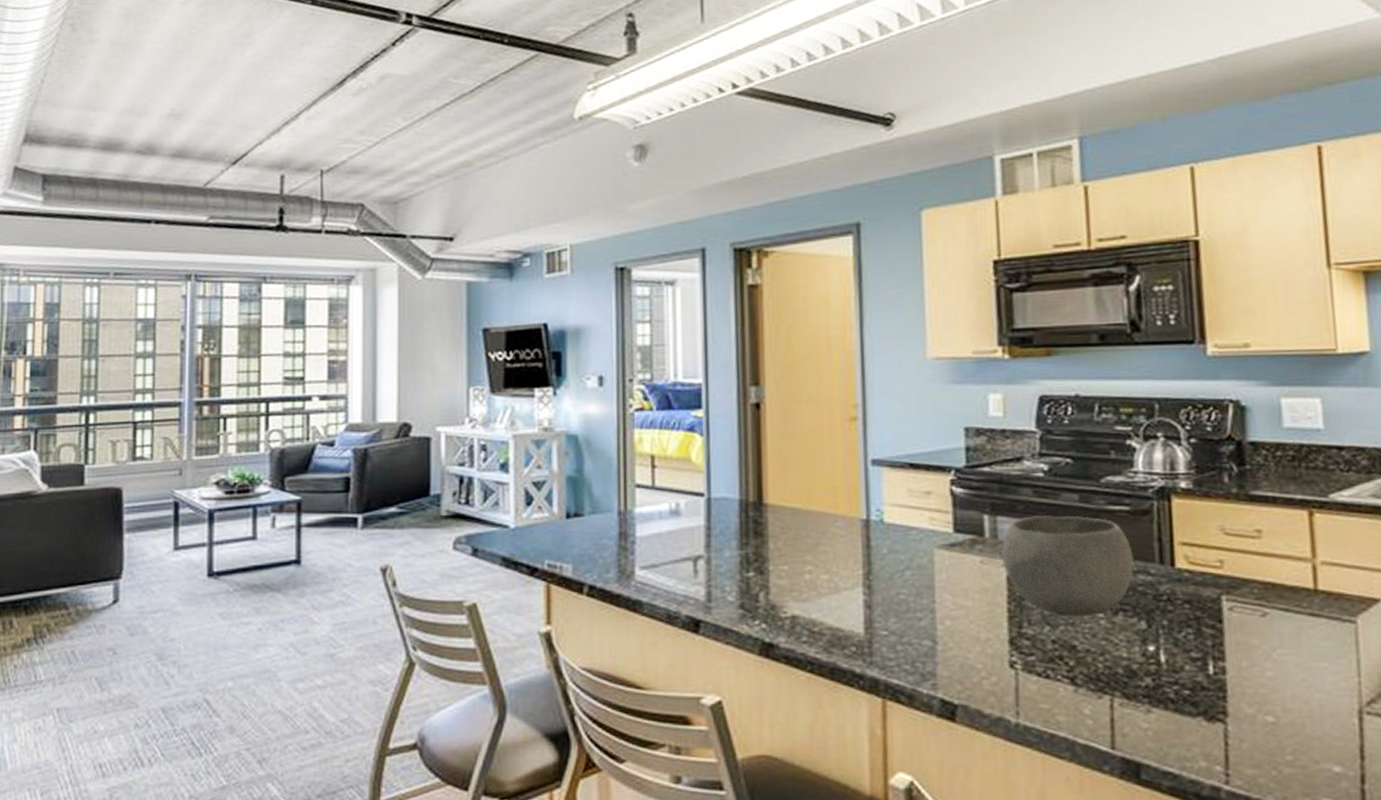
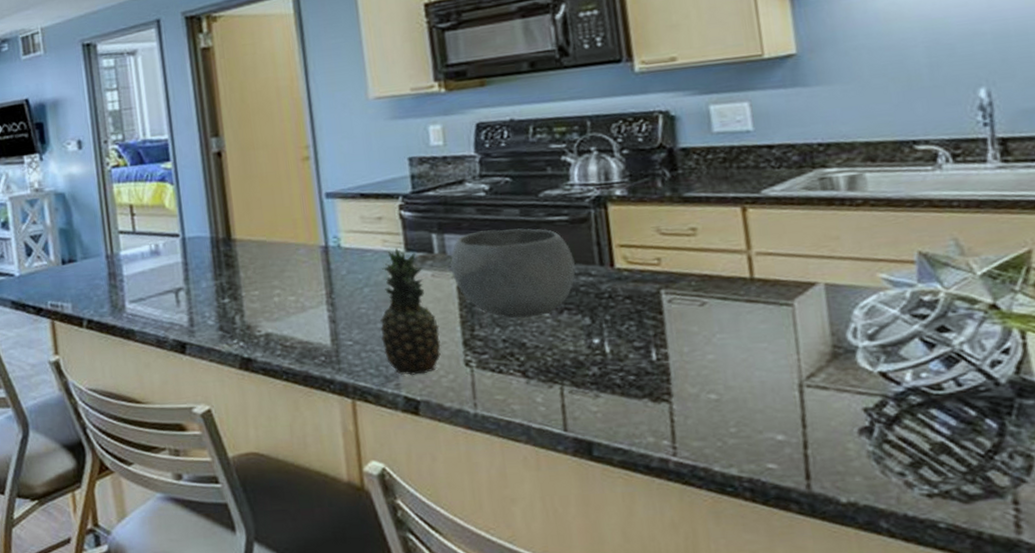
fruit: none [920,527,985,675] -> present [380,247,441,375]

